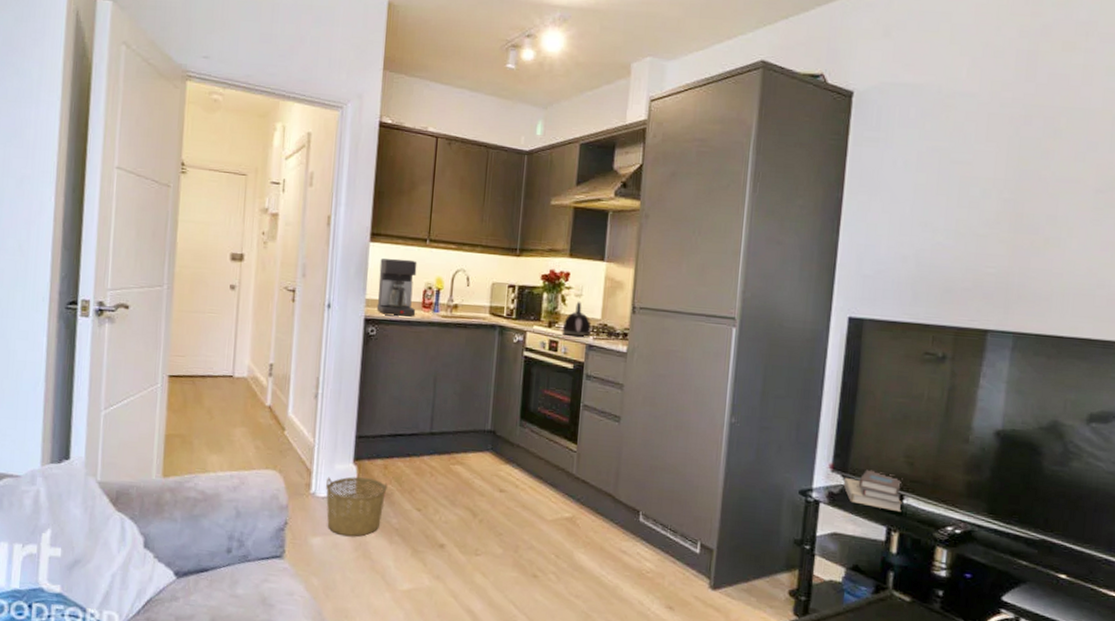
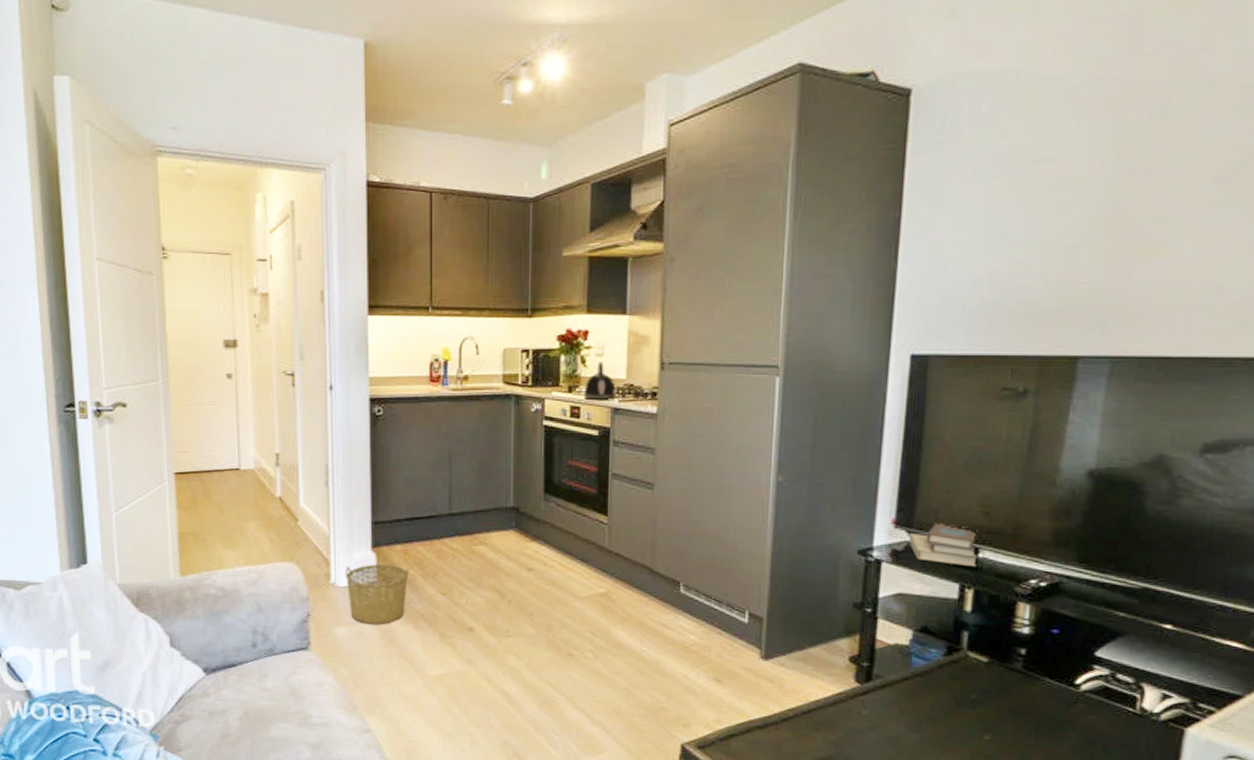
coffee maker: present [376,258,417,317] -> none [381,331,424,394]

